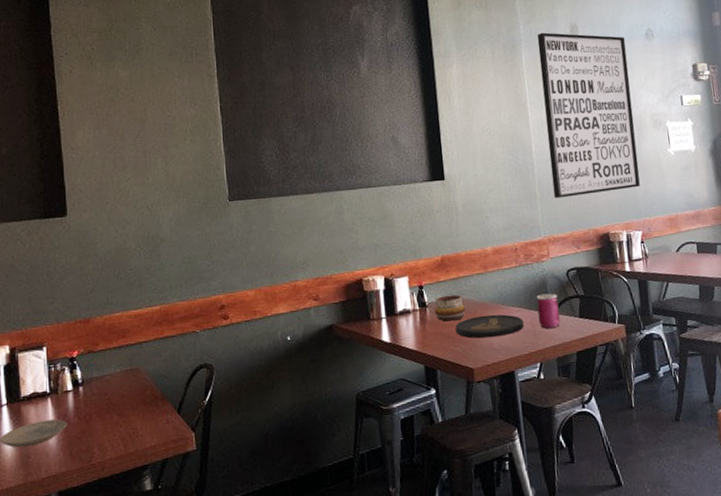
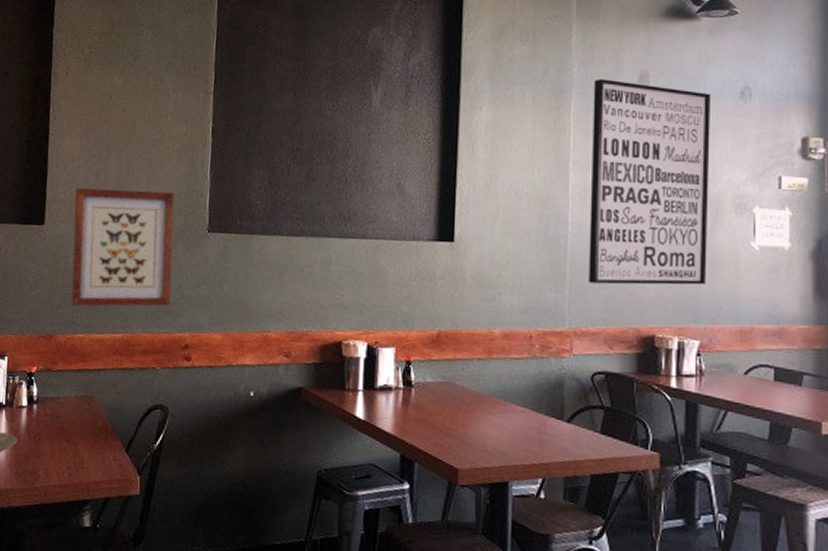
wall art: none [94,170,203,288] -> present [71,187,175,307]
decorative bowl: present [434,295,466,322] -> none [420,377,459,409]
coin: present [455,314,524,339] -> none [442,408,528,438]
can: present [536,293,560,329] -> none [547,396,575,440]

